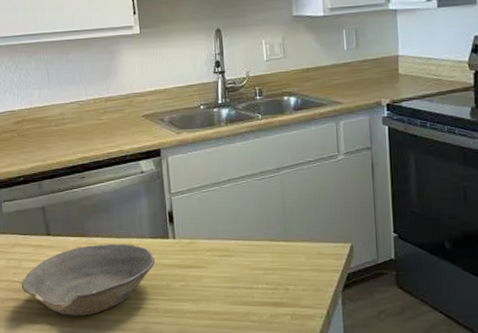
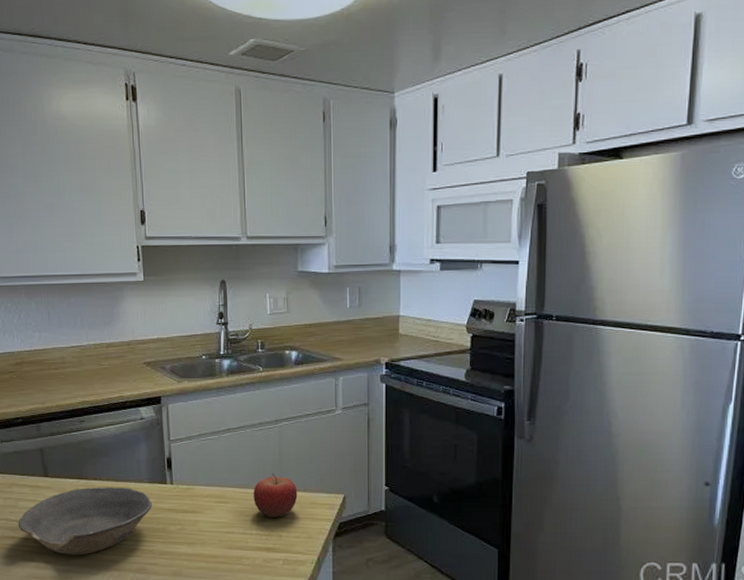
fruit: none [257,223,303,270] -> present [253,473,298,517]

